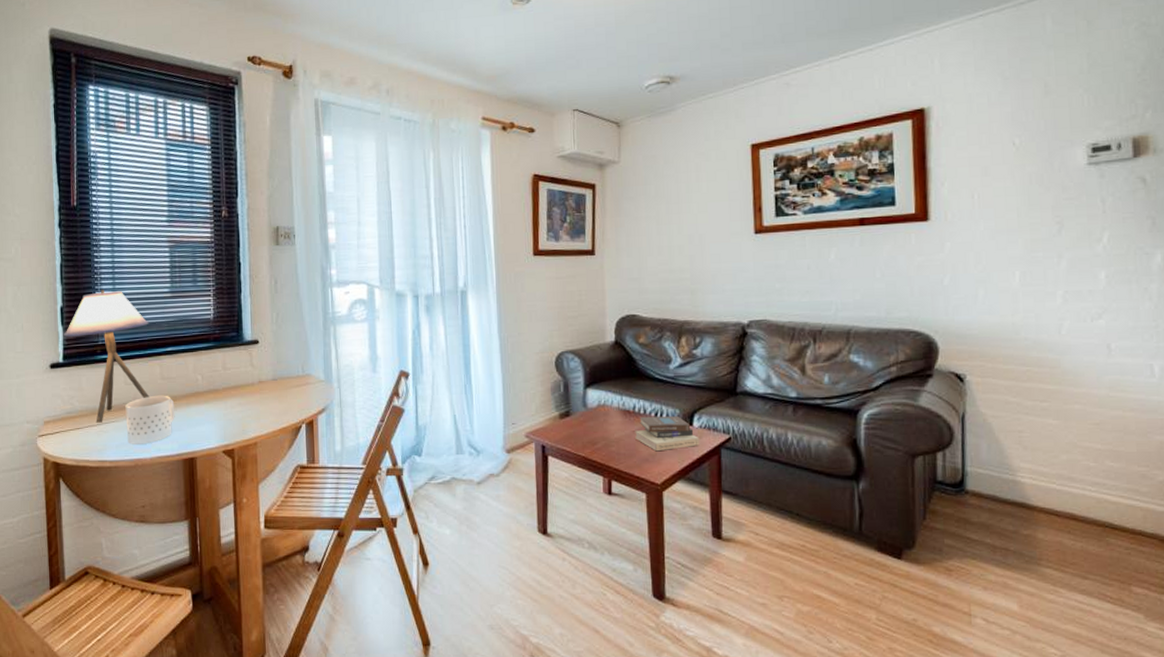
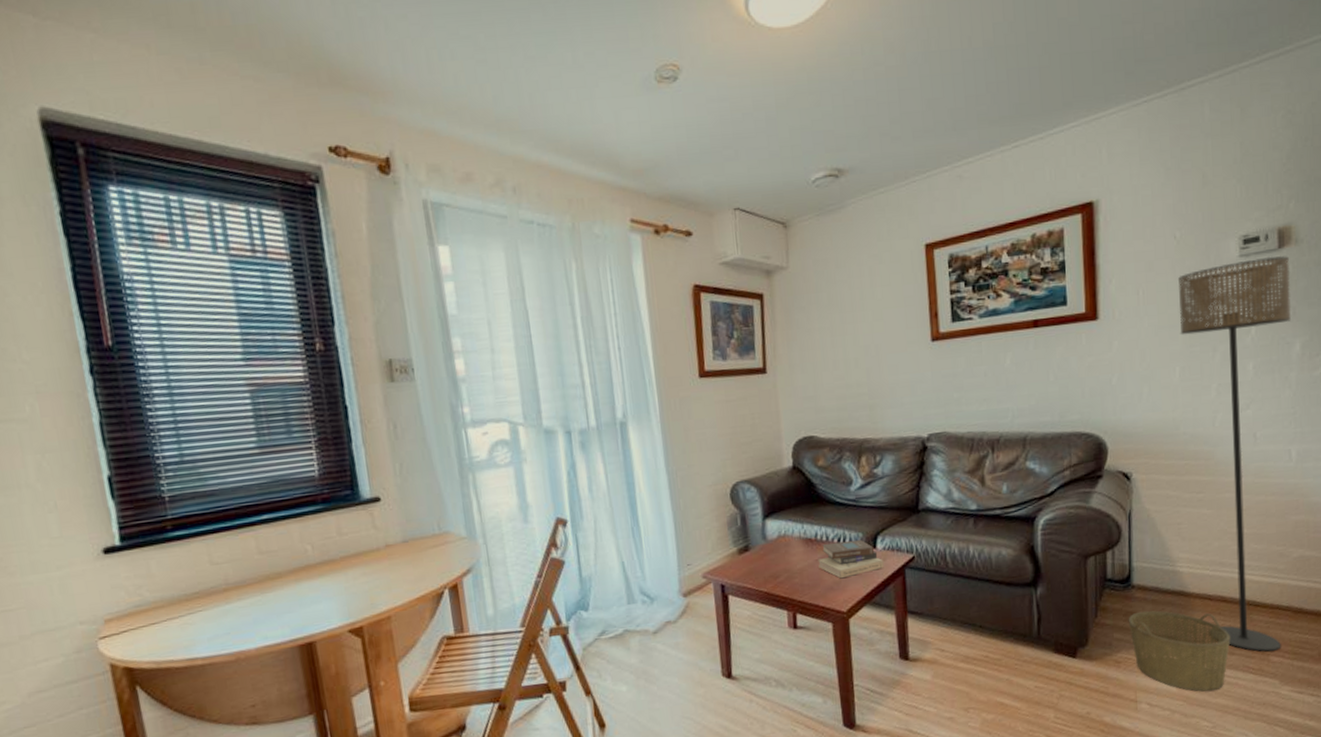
table lamp: present [63,288,150,423] -> none [115,449,246,615]
mug: present [125,395,175,445] -> none [214,572,283,636]
basket: none [960,519,1083,616] -> present [1128,610,1231,692]
floor lamp: none [1017,164,1150,581] -> present [1177,255,1291,652]

